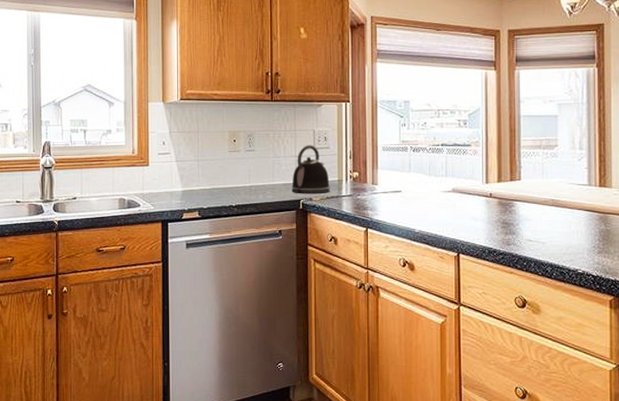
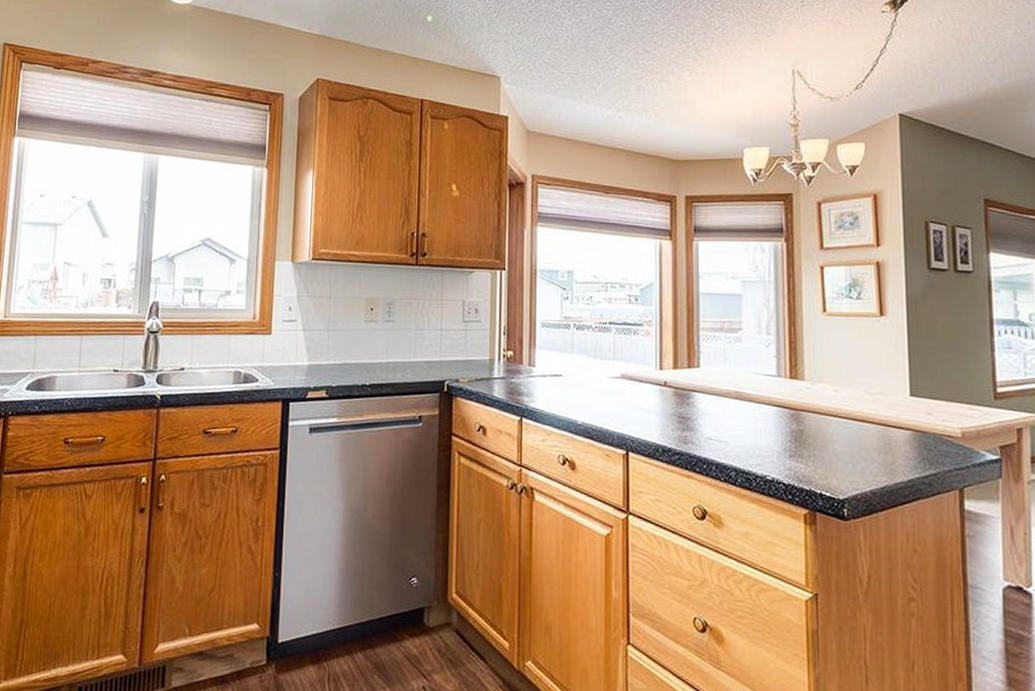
kettle: present [291,145,331,194] -> none [435,317,481,375]

